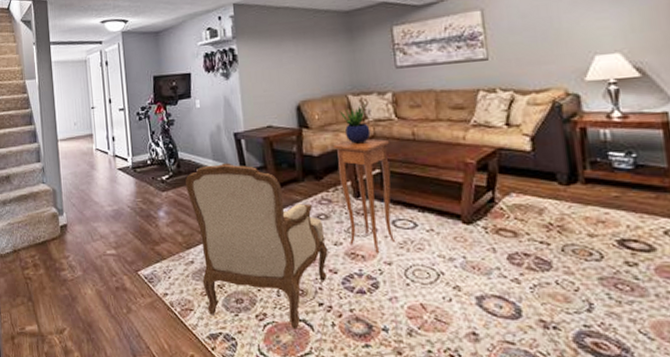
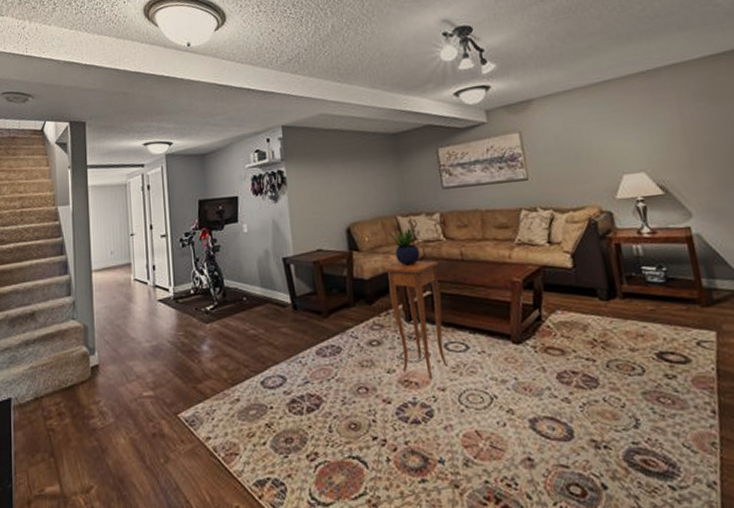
armchair: present [185,162,328,329] -> none [231,289,381,468]

